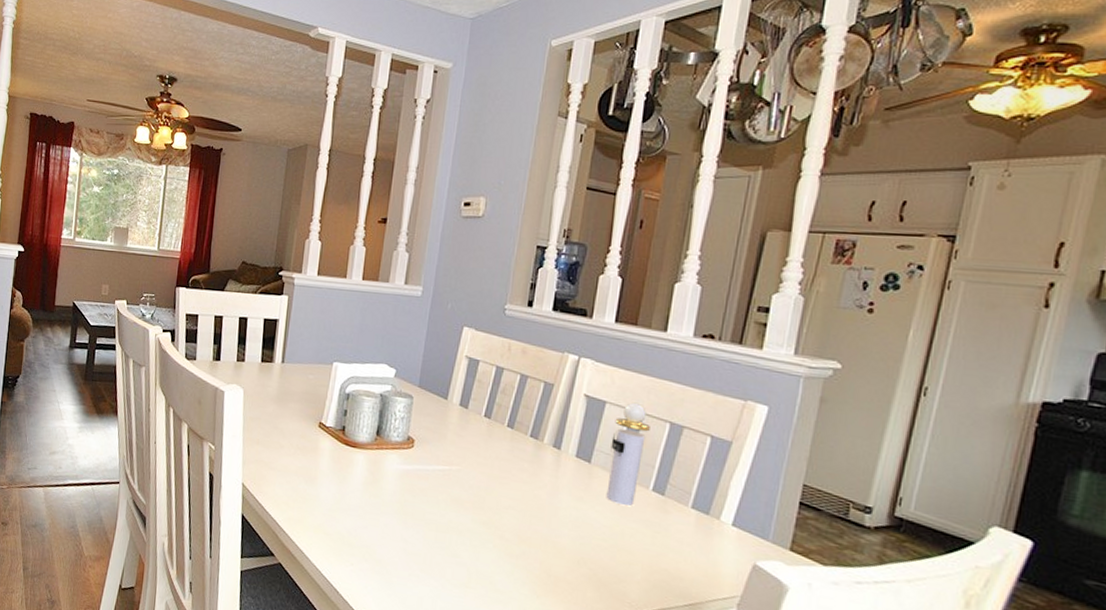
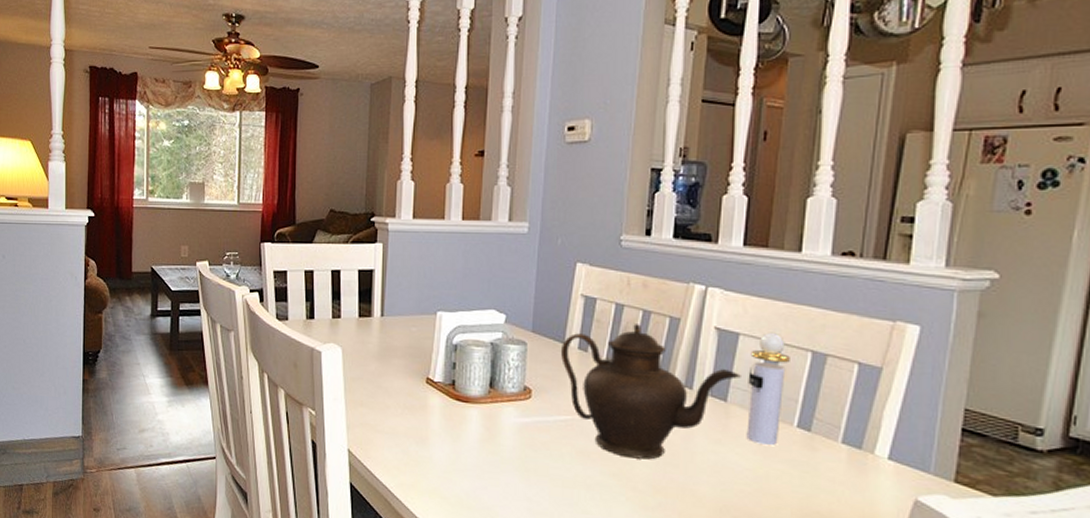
teapot: none [443,386,605,511] -> present [560,324,741,460]

